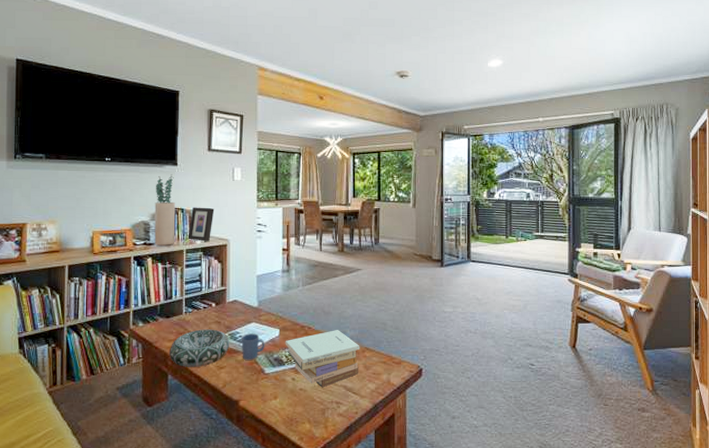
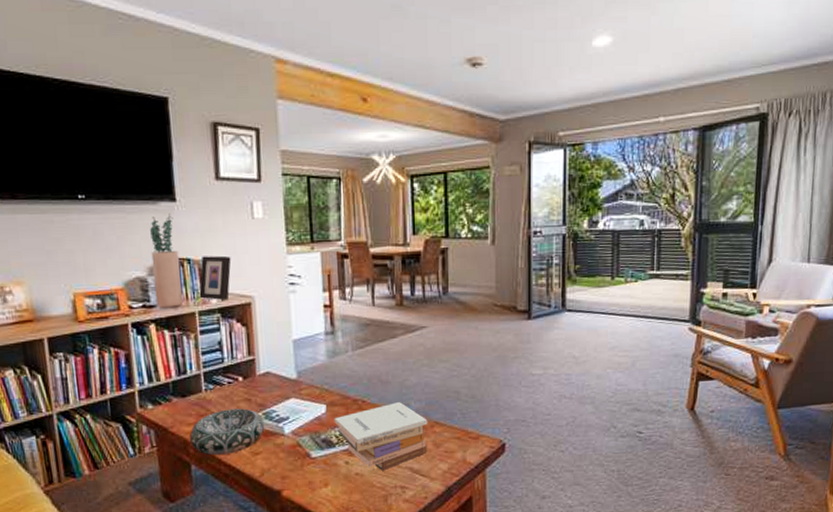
mug: present [241,334,265,361] -> none [278,411,309,444]

